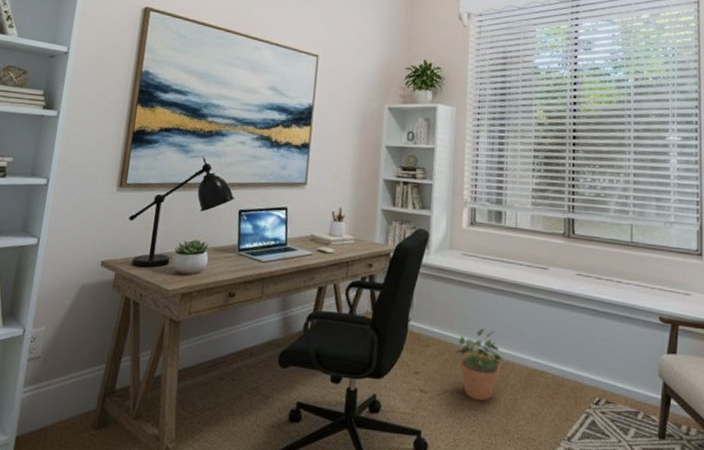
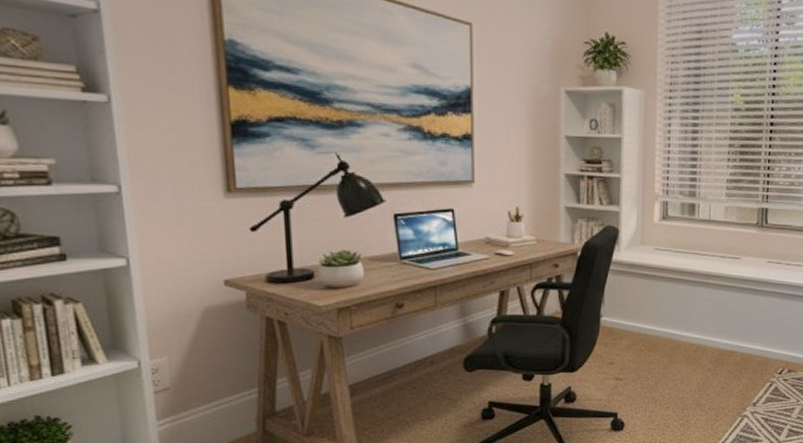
potted plant: present [453,328,503,401] -> none [647,317,696,382]

